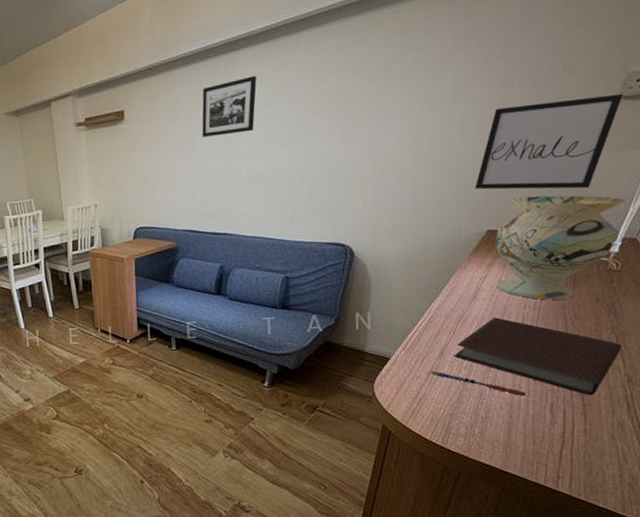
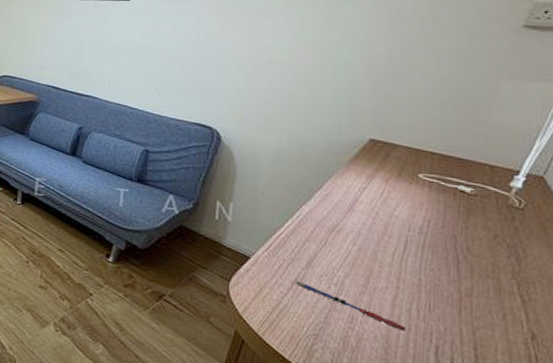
notebook: present [454,317,622,396] -> none [324,234,525,348]
wall art: present [475,93,623,190] -> none [358,17,529,114]
decorative vase: present [495,195,625,300] -> none [376,110,530,230]

